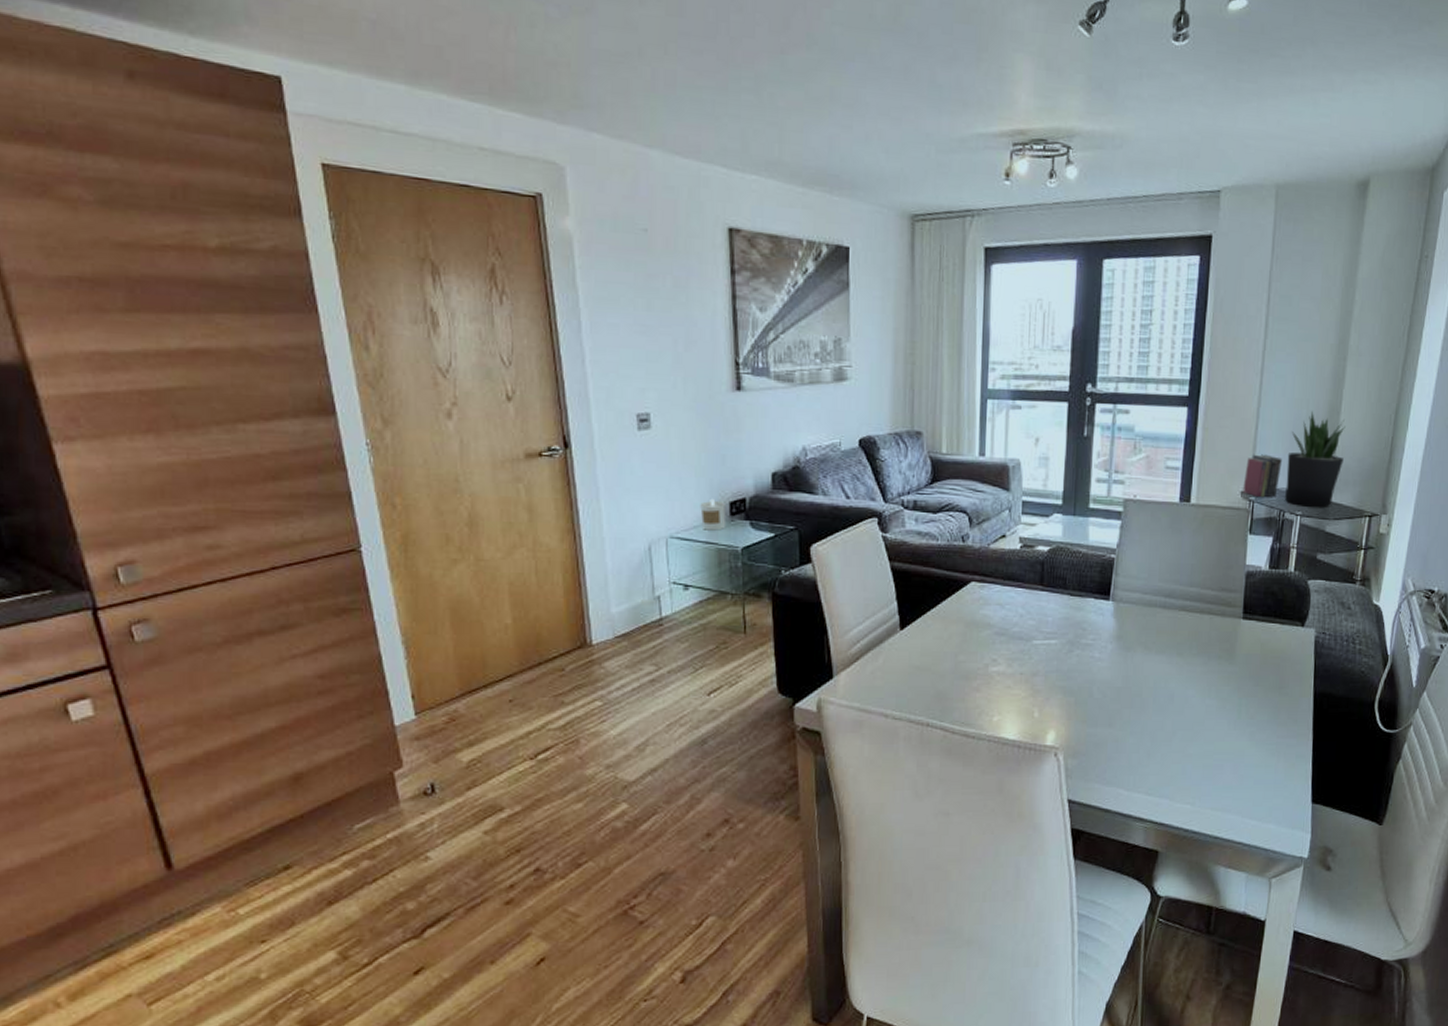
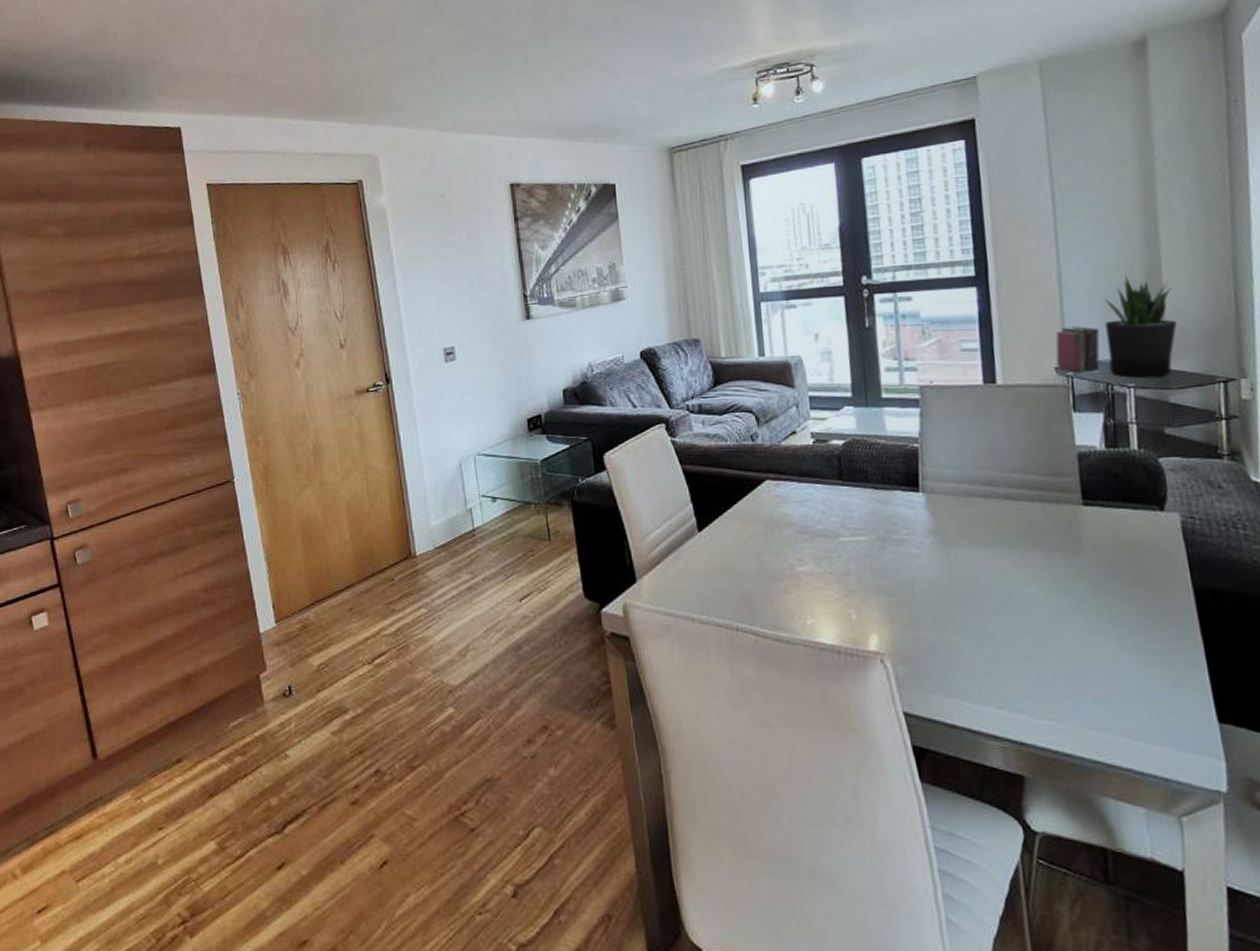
candle: present [700,498,727,531] -> none [501,417,526,446]

